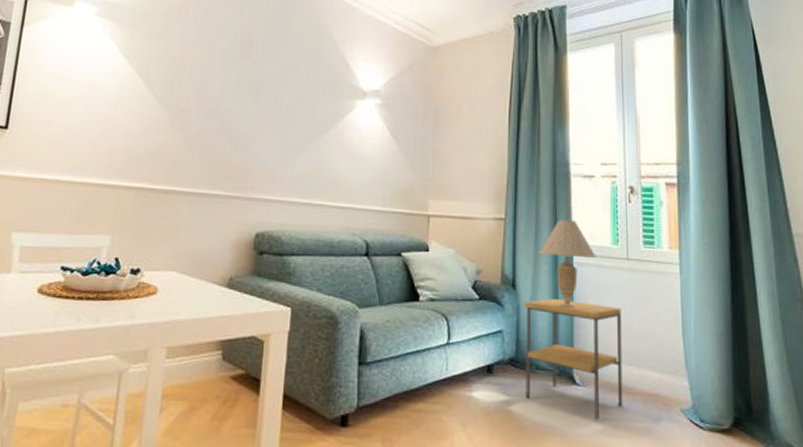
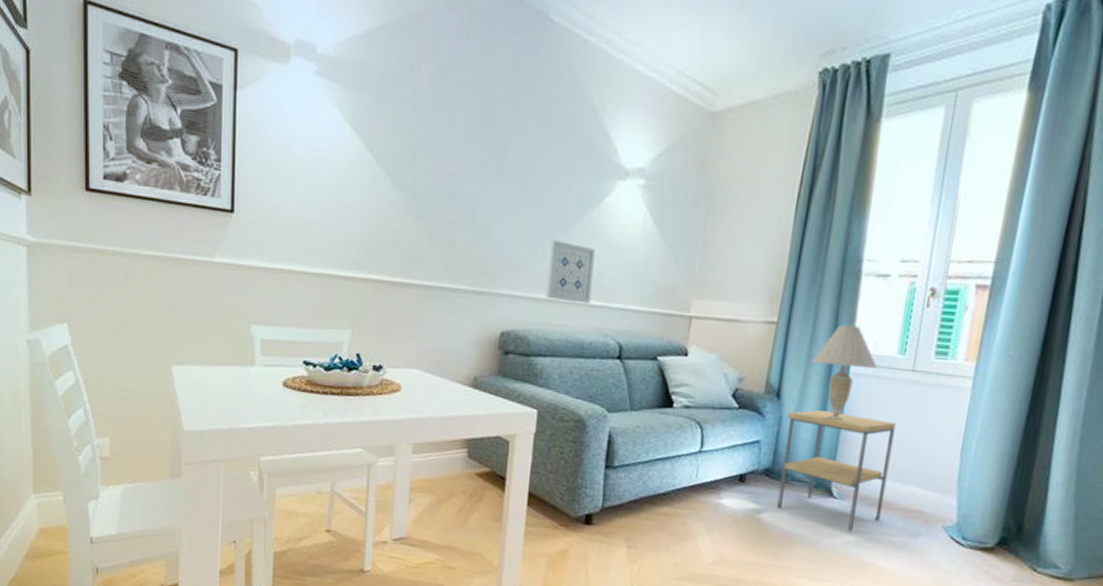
wall art: none [297,150,341,206] -> present [545,240,595,304]

